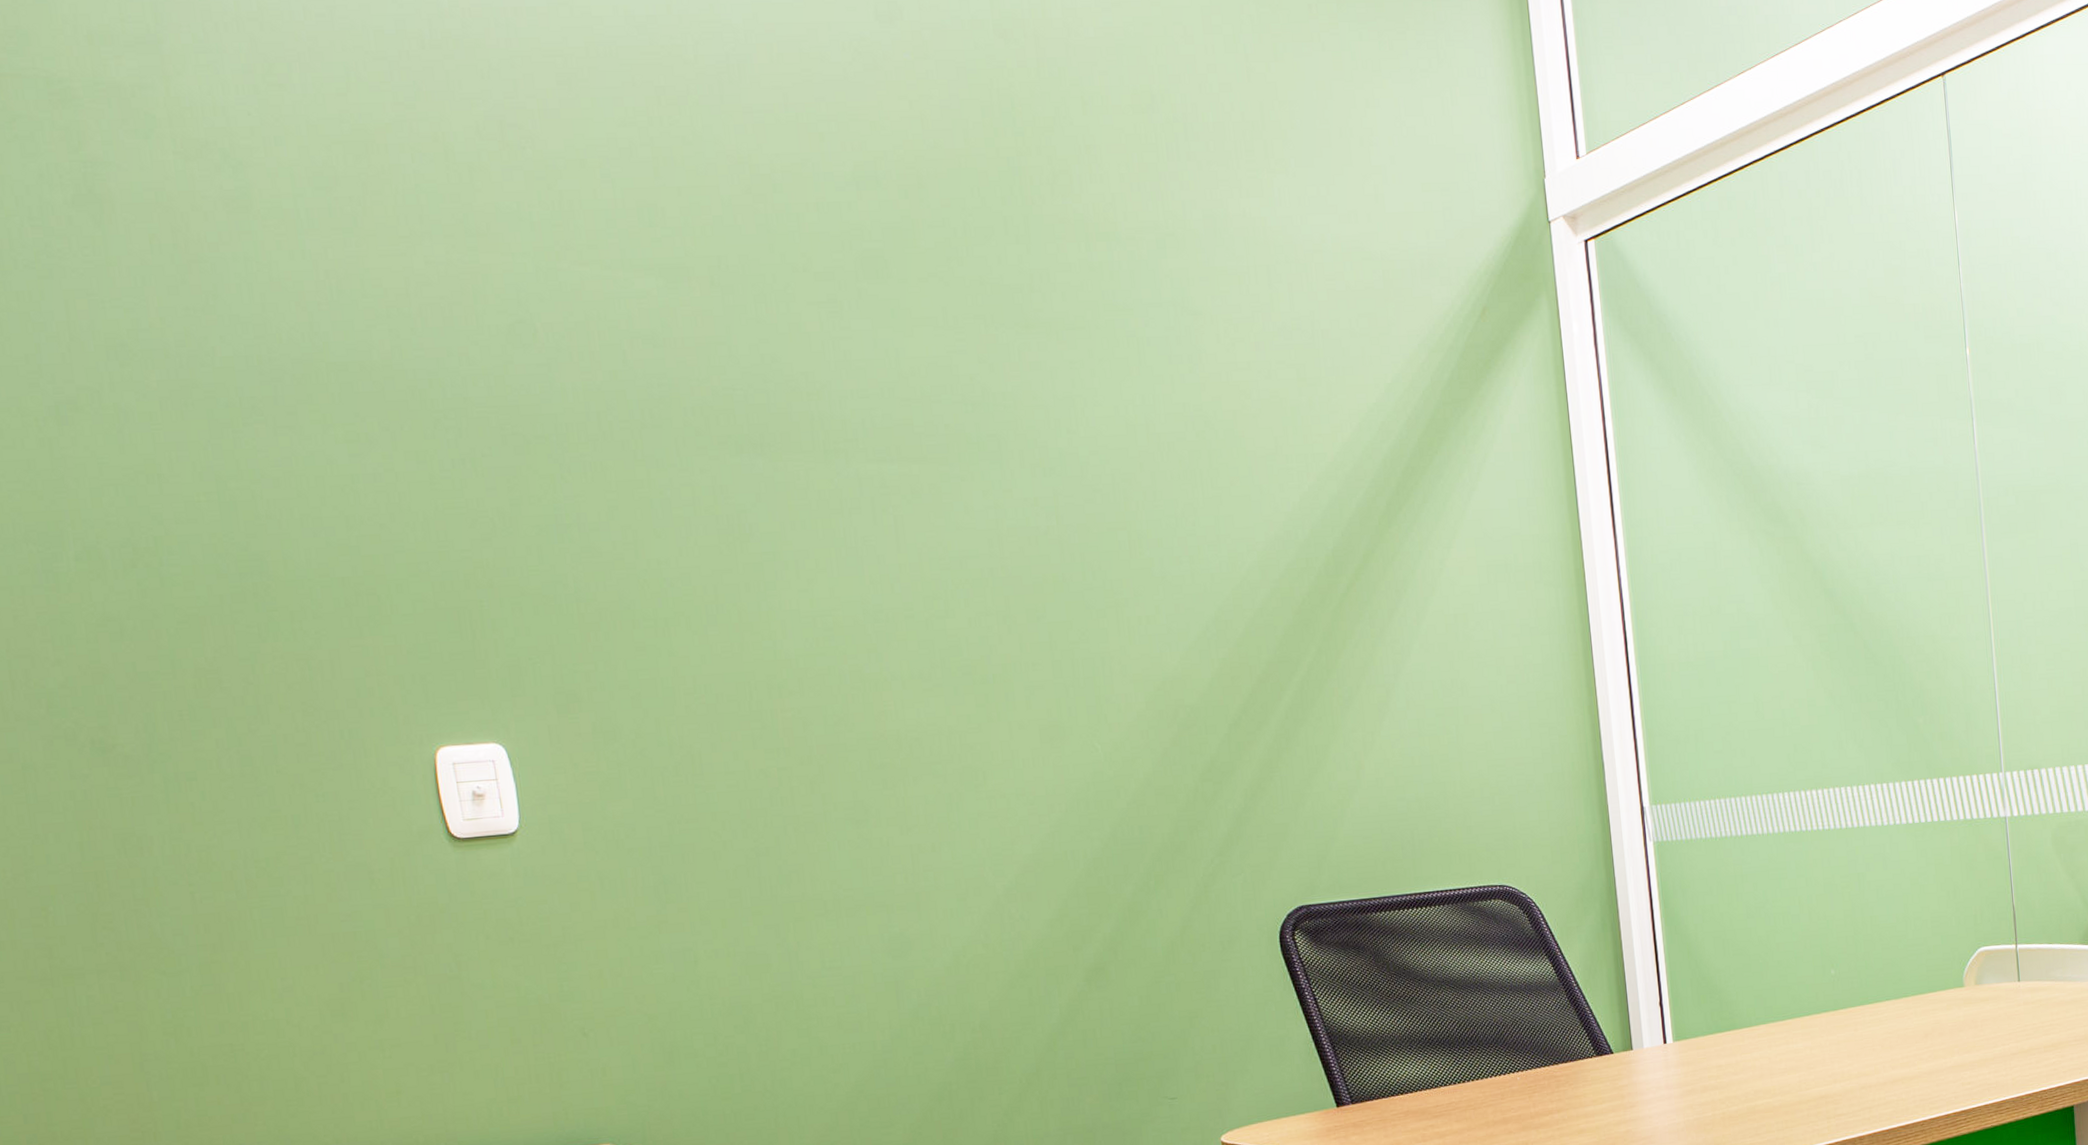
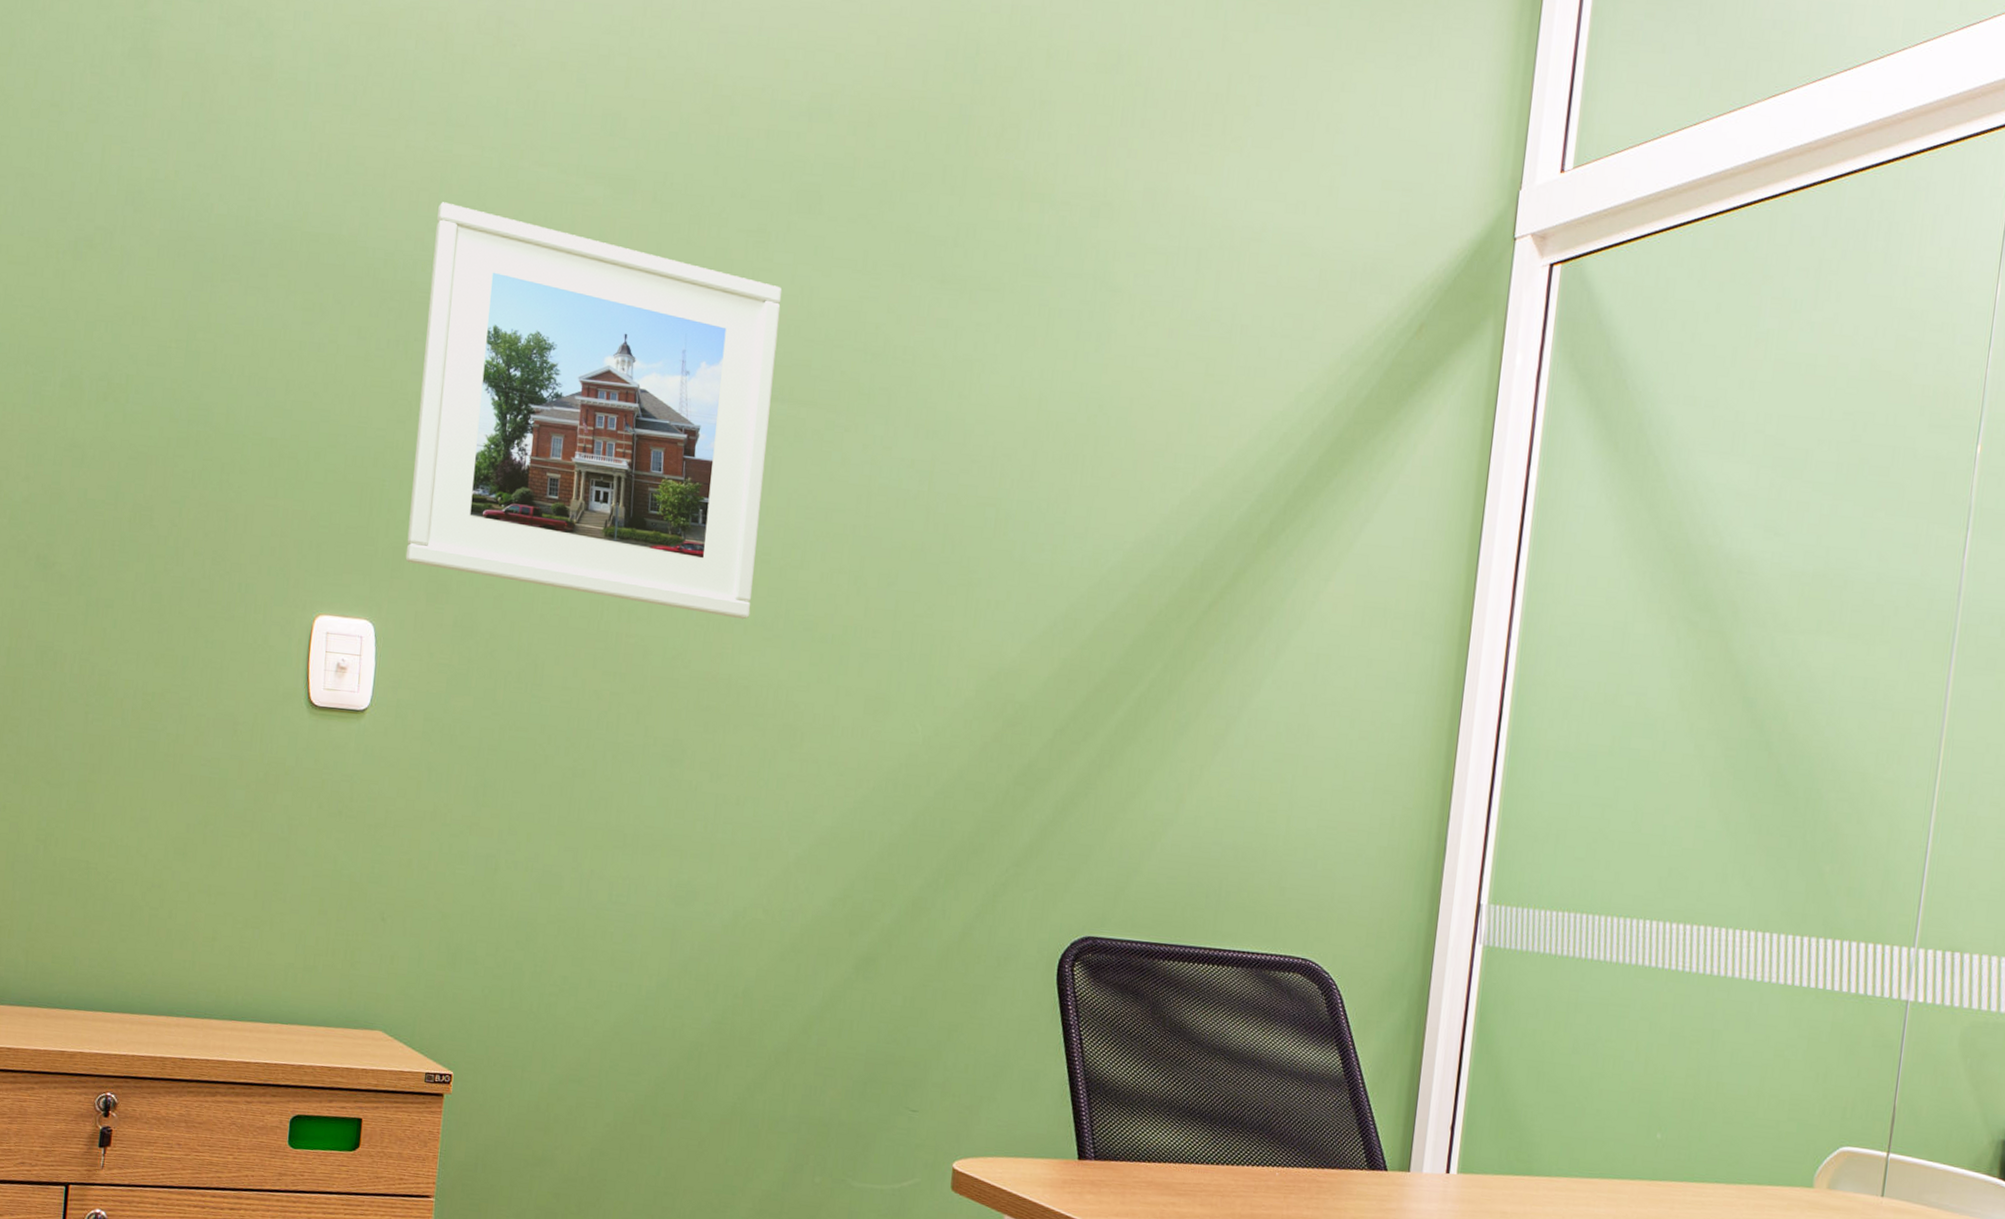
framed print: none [477,313,905,679] -> present [405,202,783,620]

